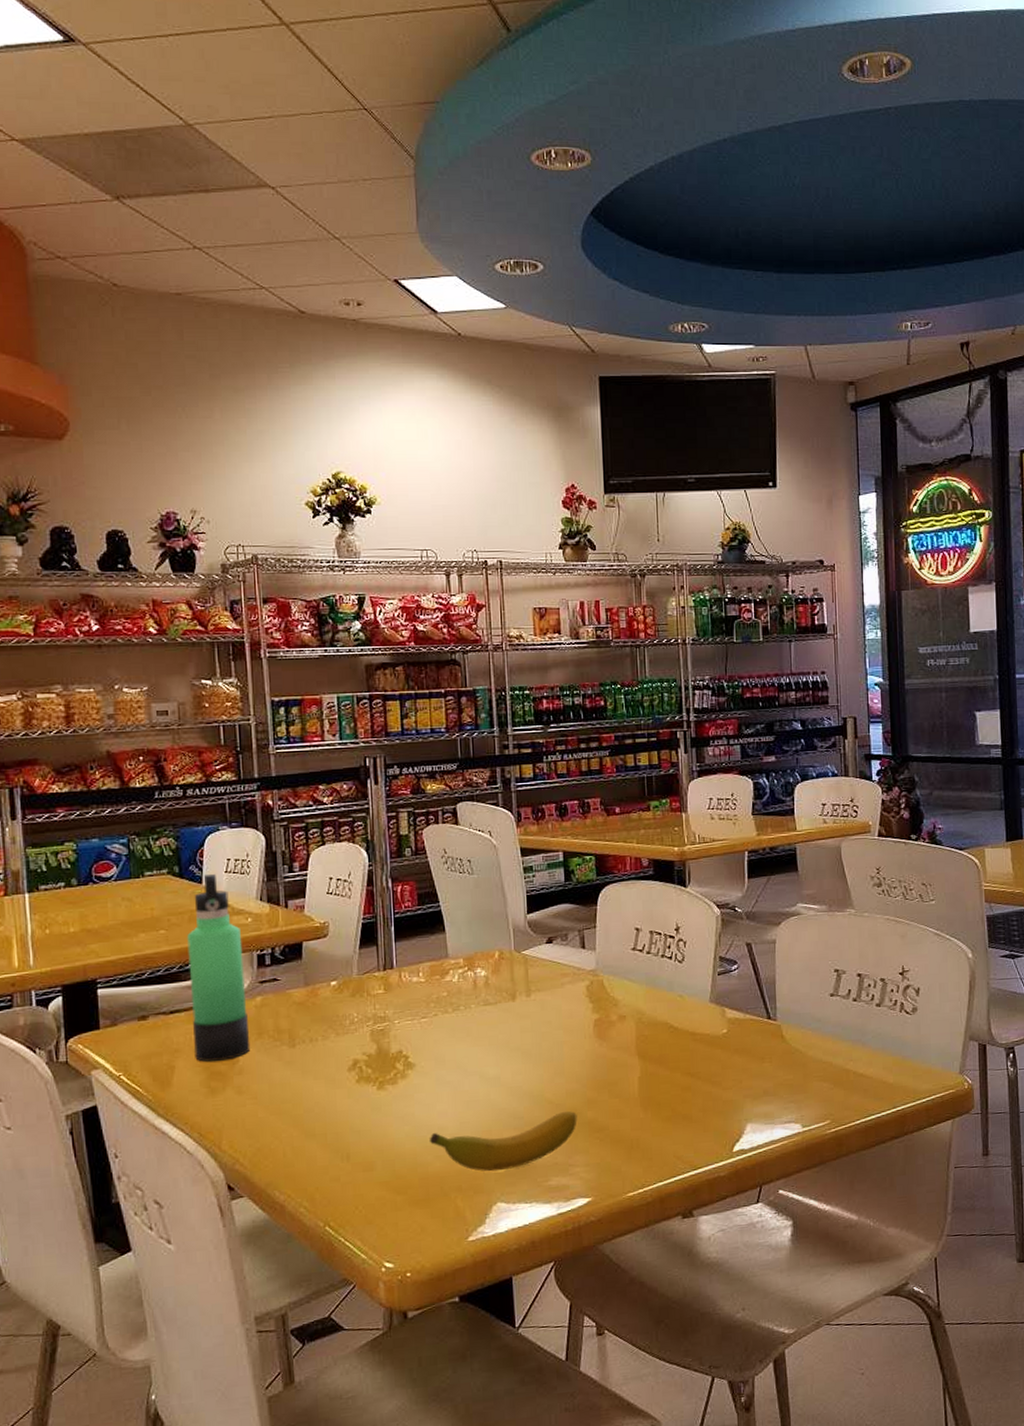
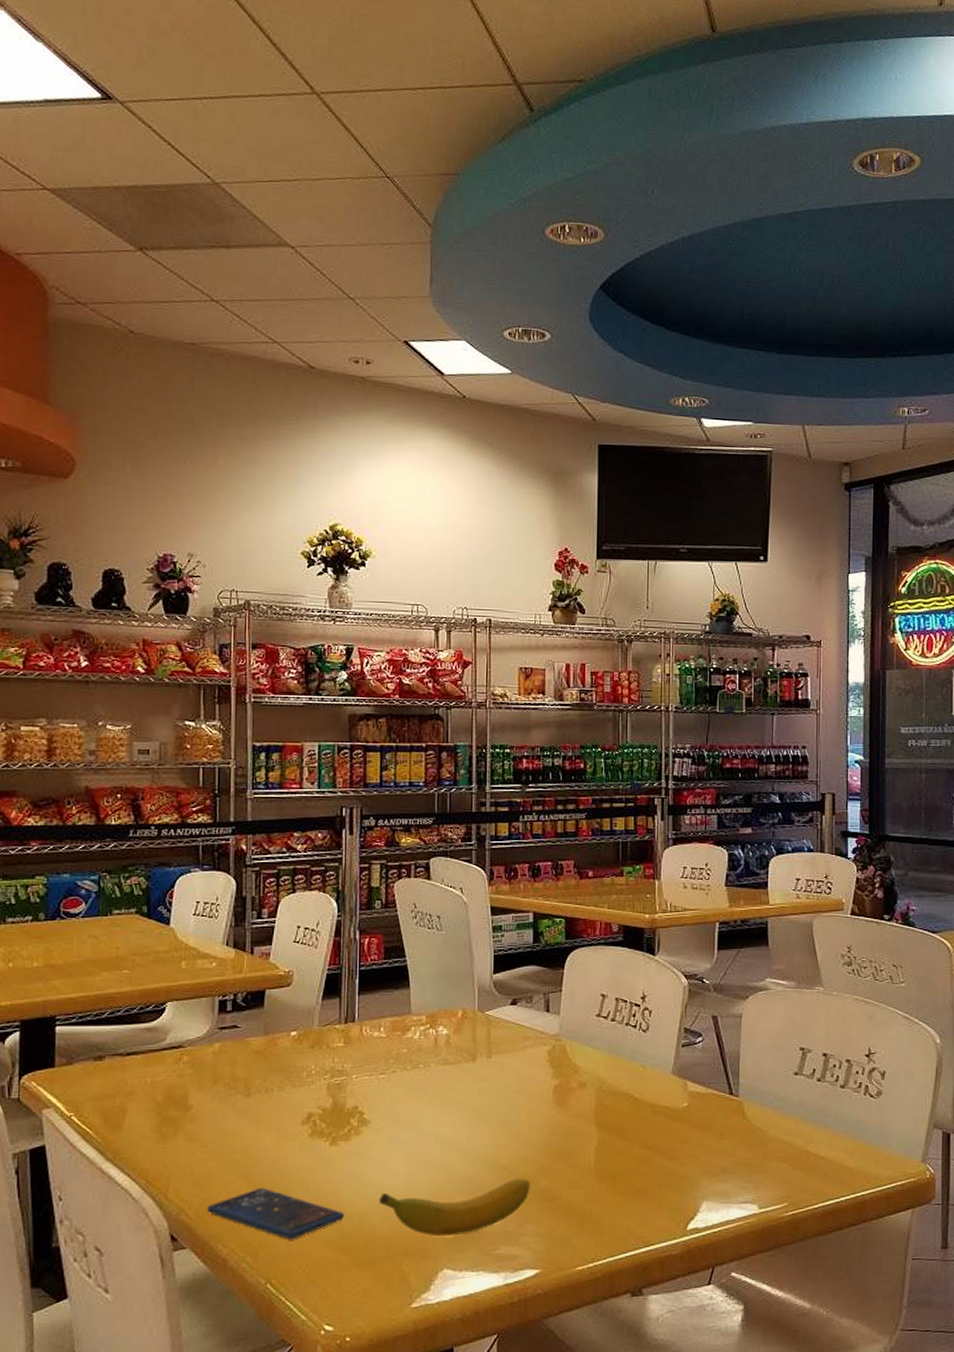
thermos bottle: present [187,873,251,1062] -> none [148,915,205,1106]
smartphone: none [260,1134,397,1183] -> present [206,1187,344,1240]

